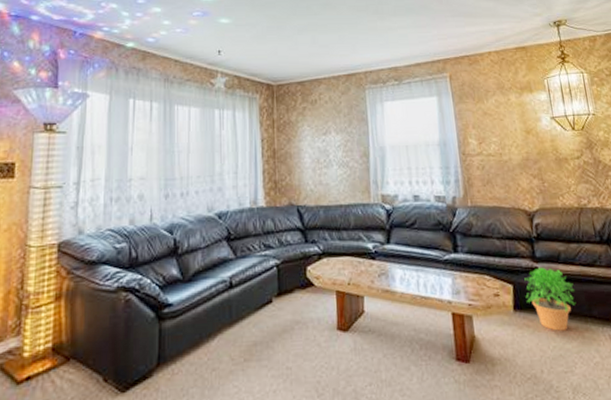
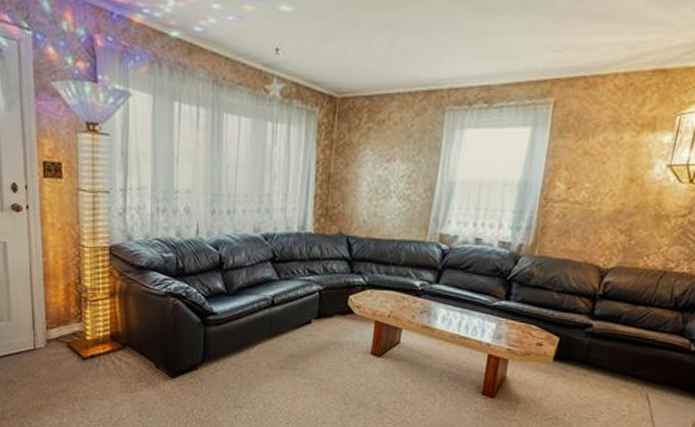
potted plant: present [524,266,575,331] -> none [570,324,626,384]

